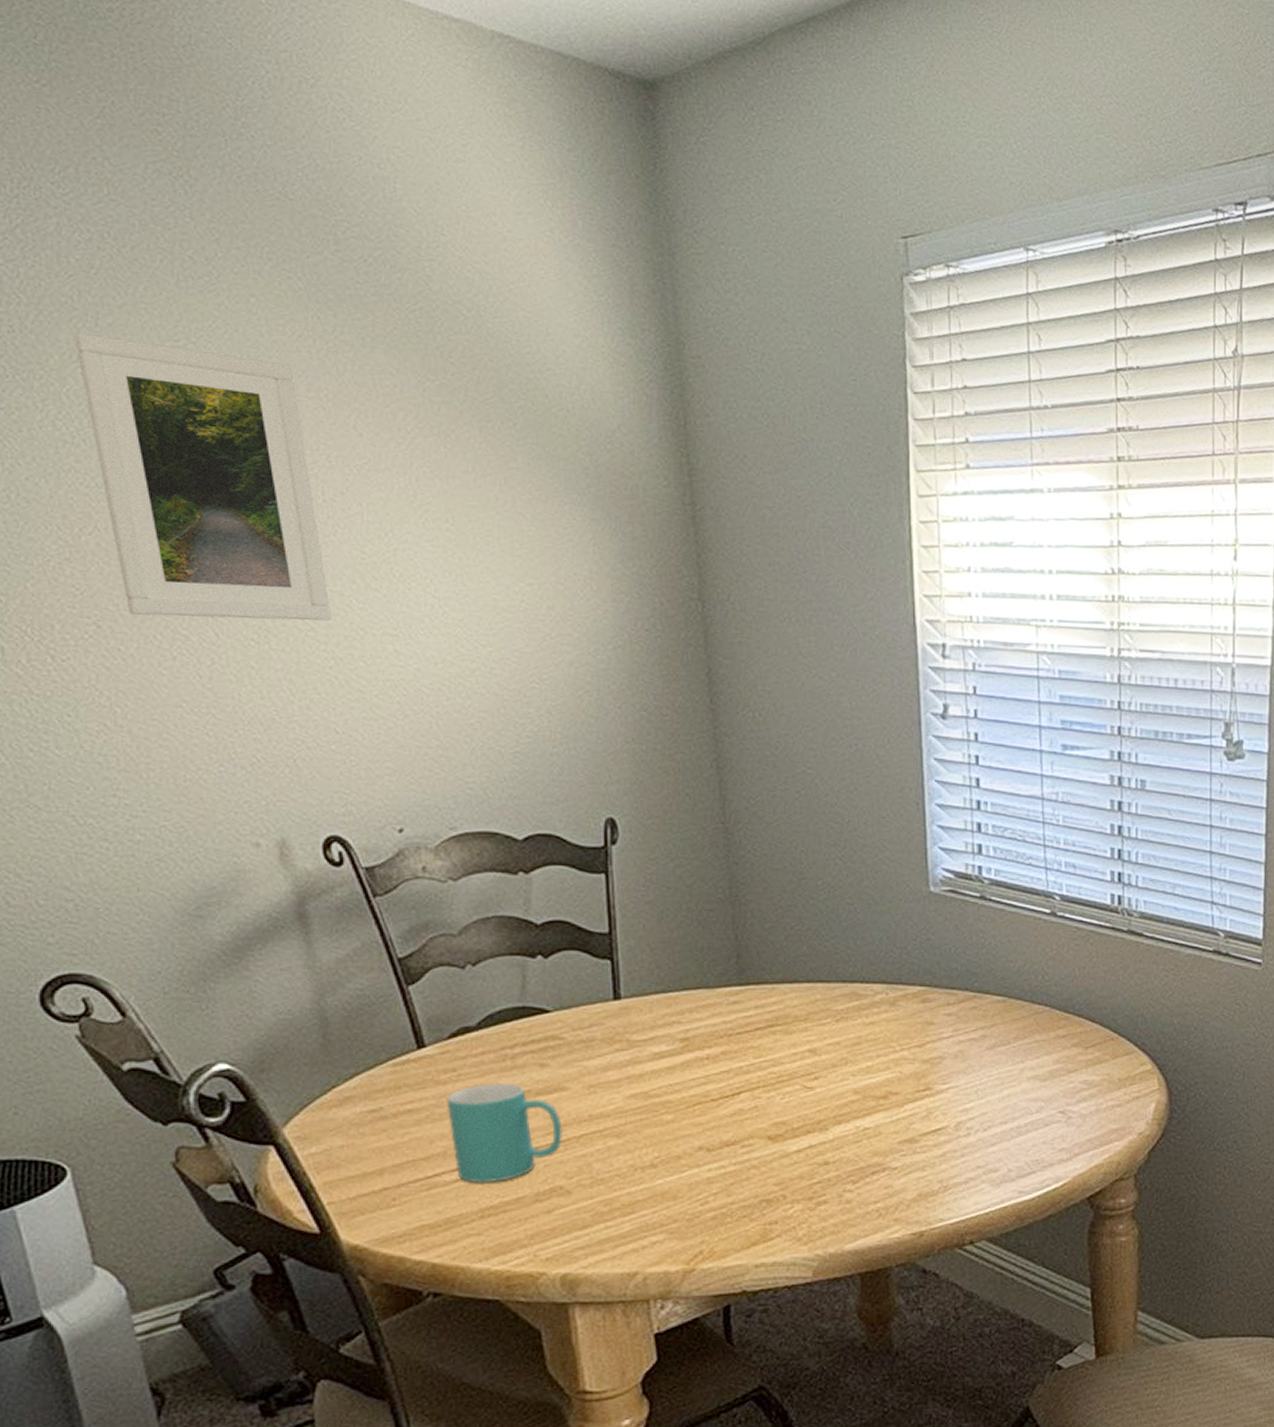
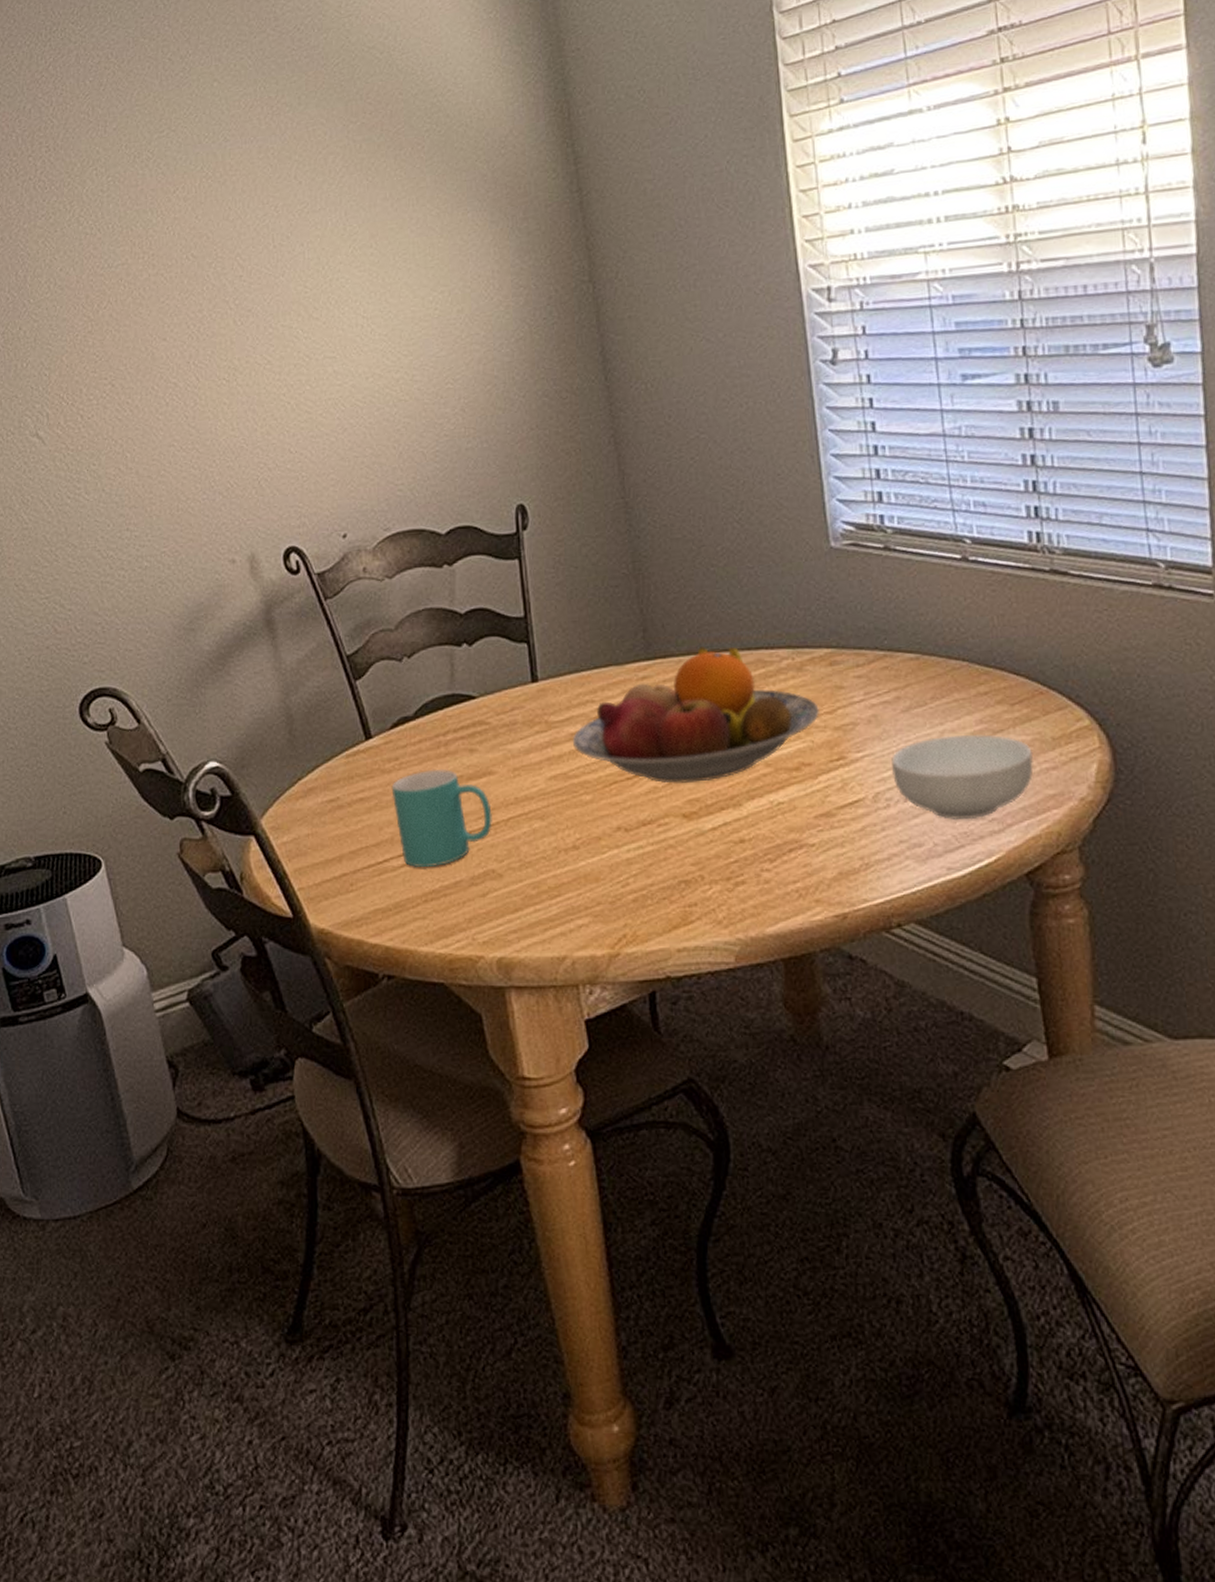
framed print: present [75,333,331,621] -> none [91,133,283,371]
fruit bowl: none [655,975,910,1106] -> present [572,645,821,783]
cereal bowl: none [973,1072,1101,1149] -> present [891,735,1033,821]

